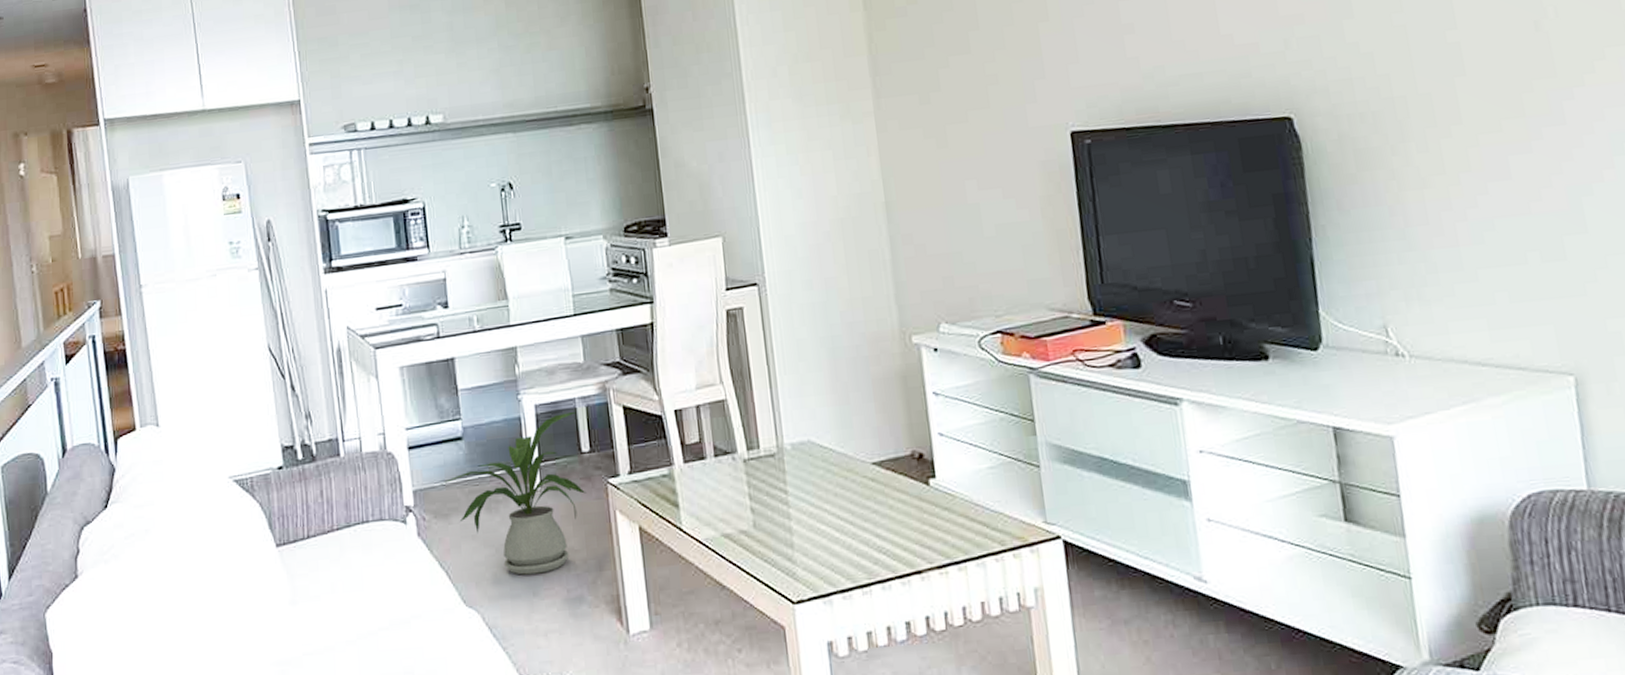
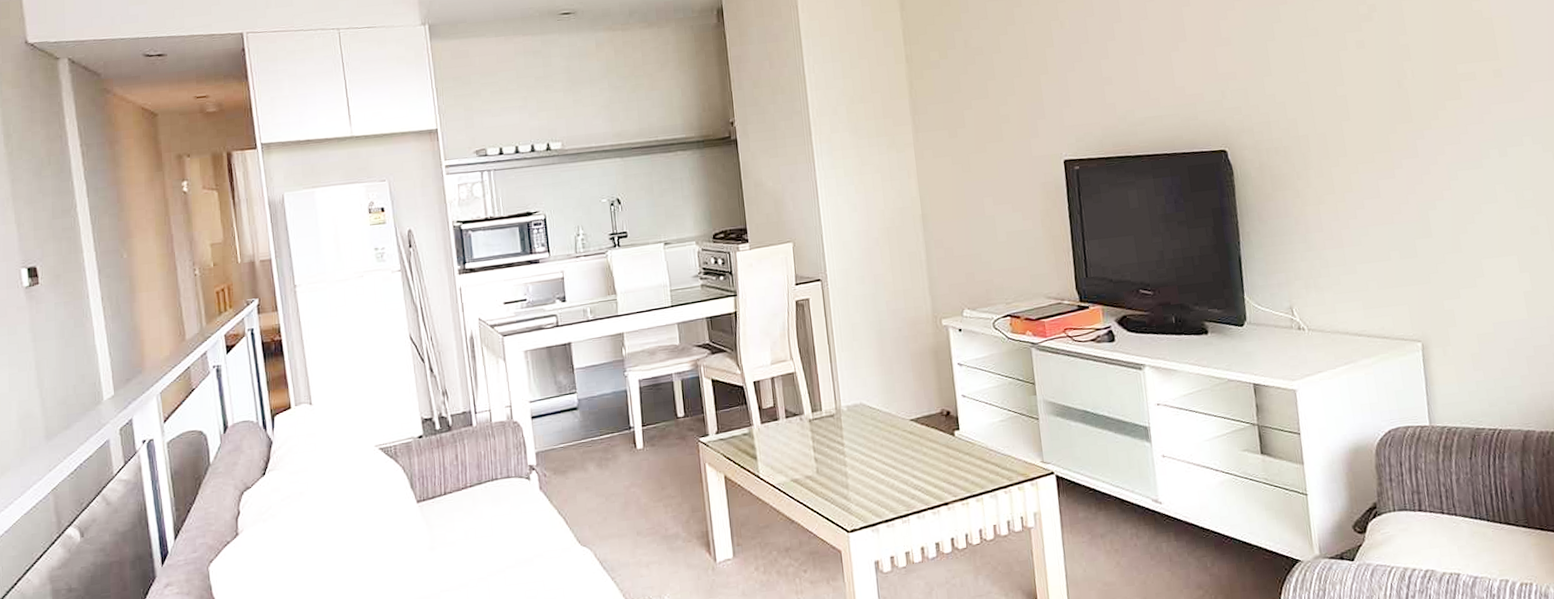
house plant: present [440,412,587,575] -> none [558,385,682,518]

